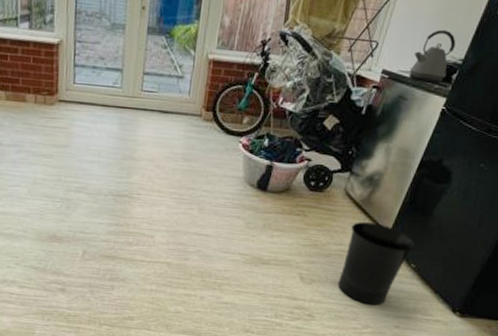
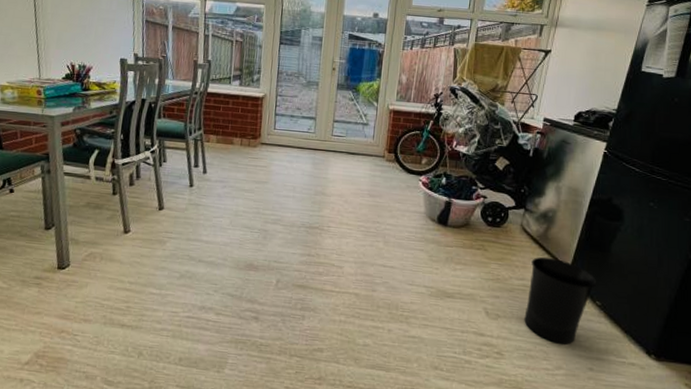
kettle: present [408,29,456,85] -> none [568,84,607,131]

